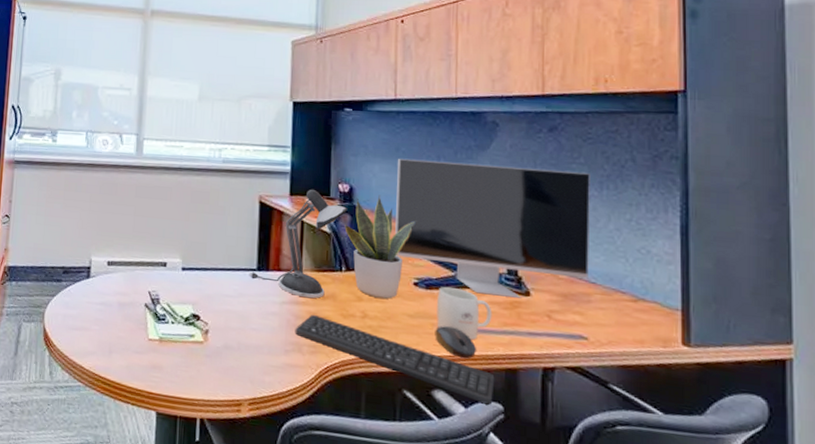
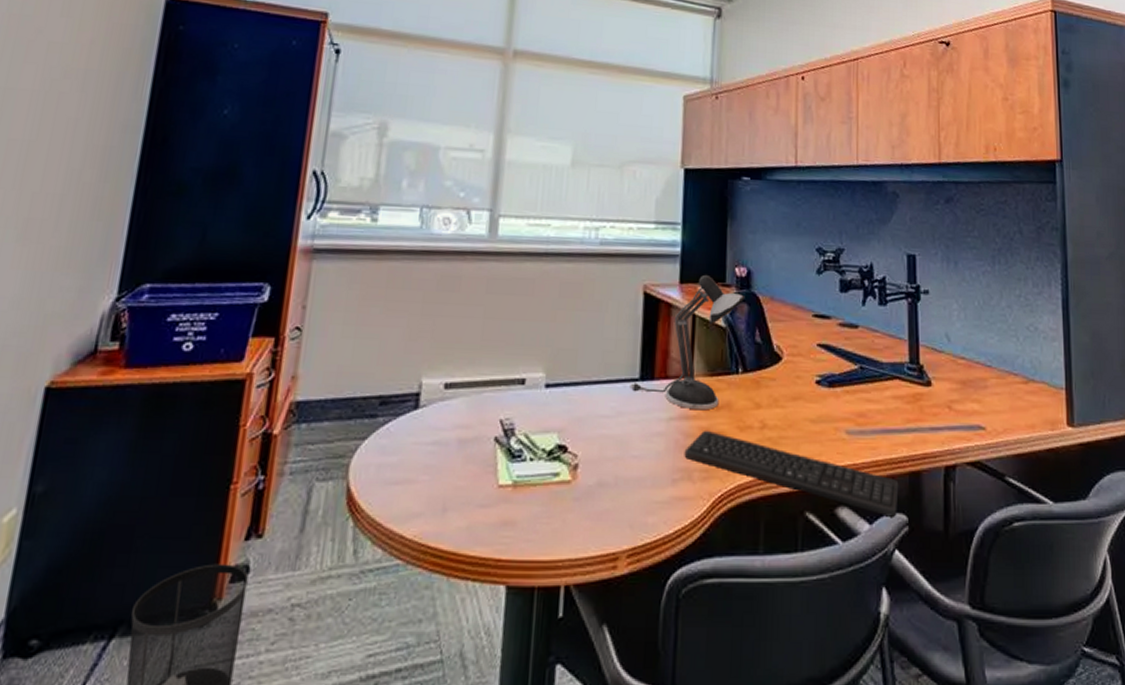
potted plant: present [344,194,417,300] -> none [741,278,819,404]
monitor: present [395,159,590,298] -> none [796,236,985,389]
computer mouse: present [435,326,477,358] -> none [838,429,881,465]
mug: present [436,286,492,340] -> none [840,382,896,443]

